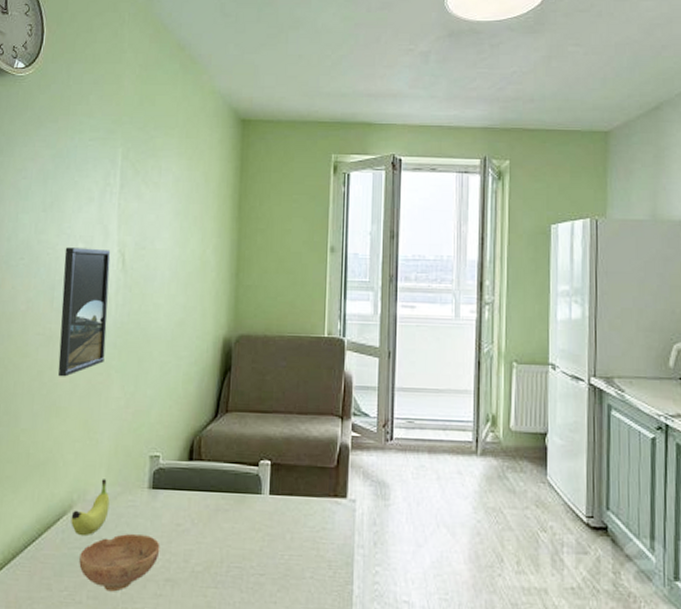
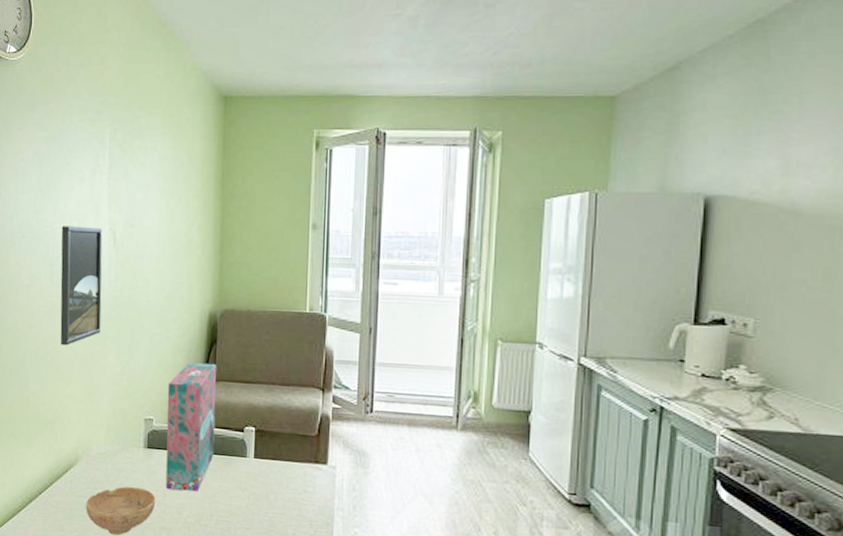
fruit: present [71,479,110,537] -> none [77,437,110,487]
cereal box: none [171,392,231,536] -> present [165,362,217,492]

